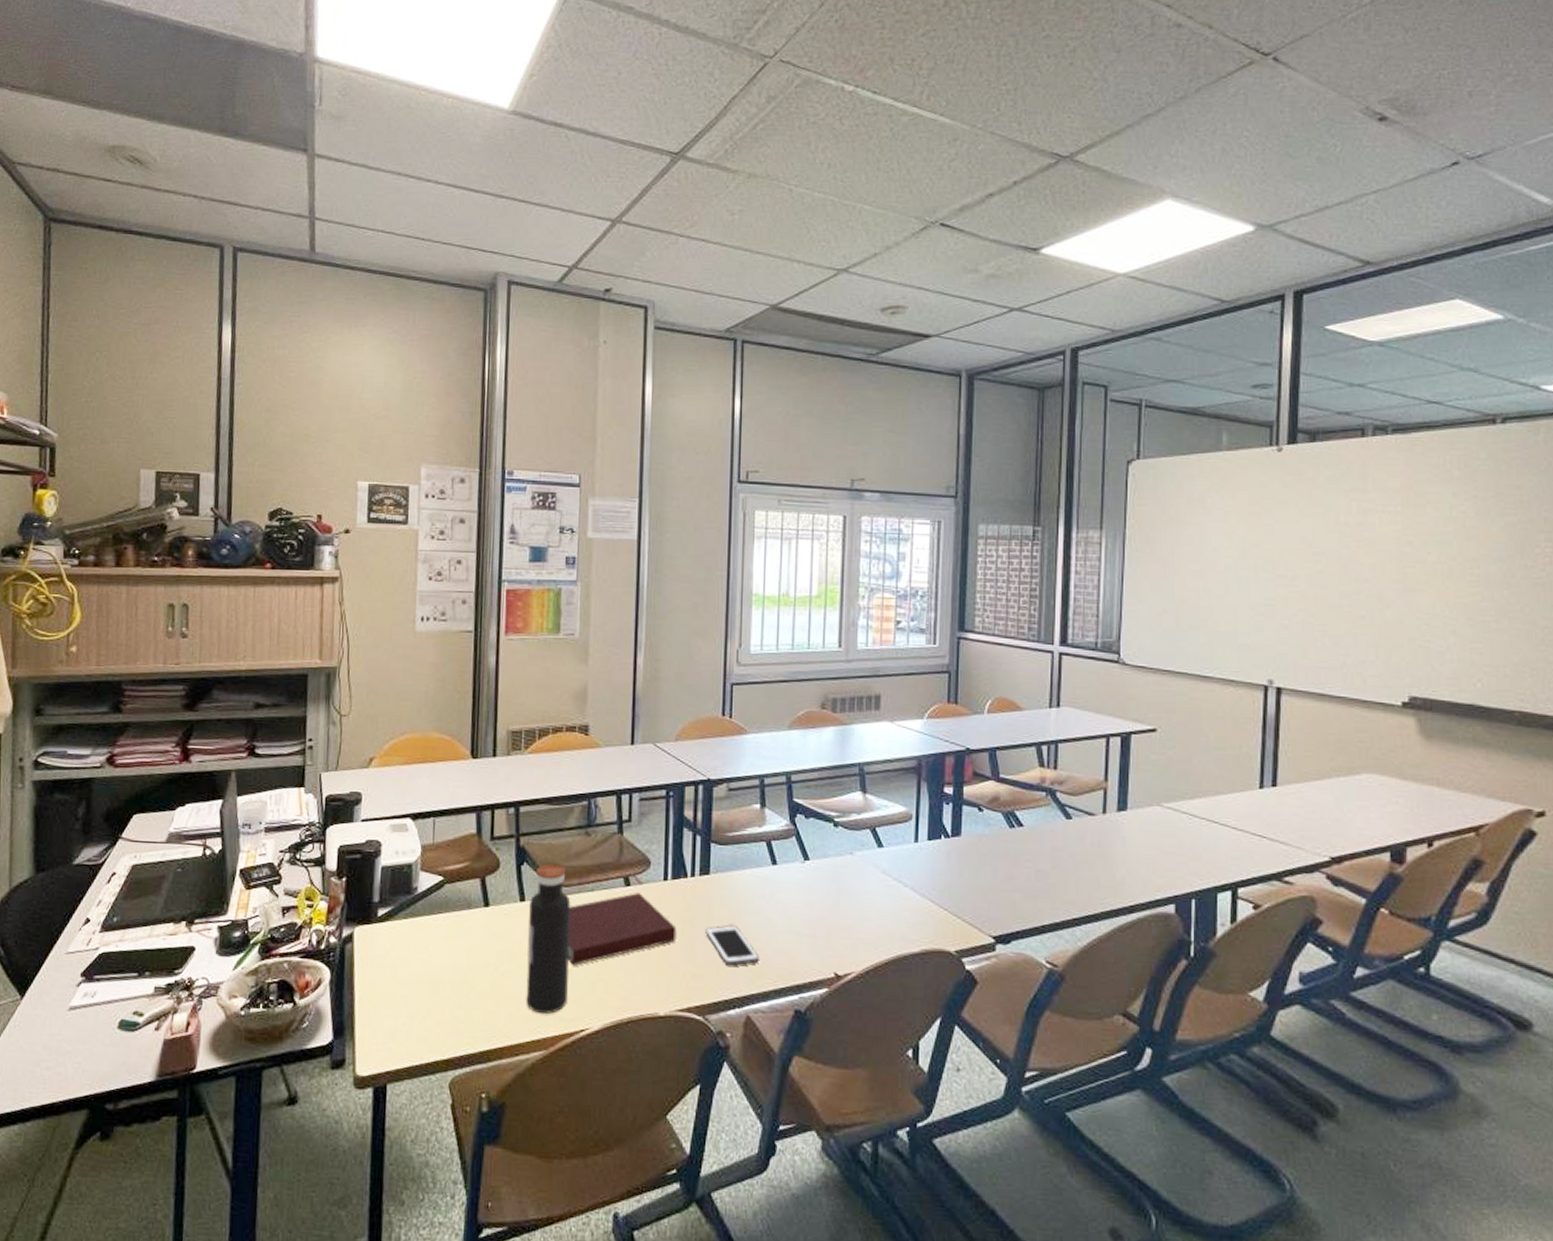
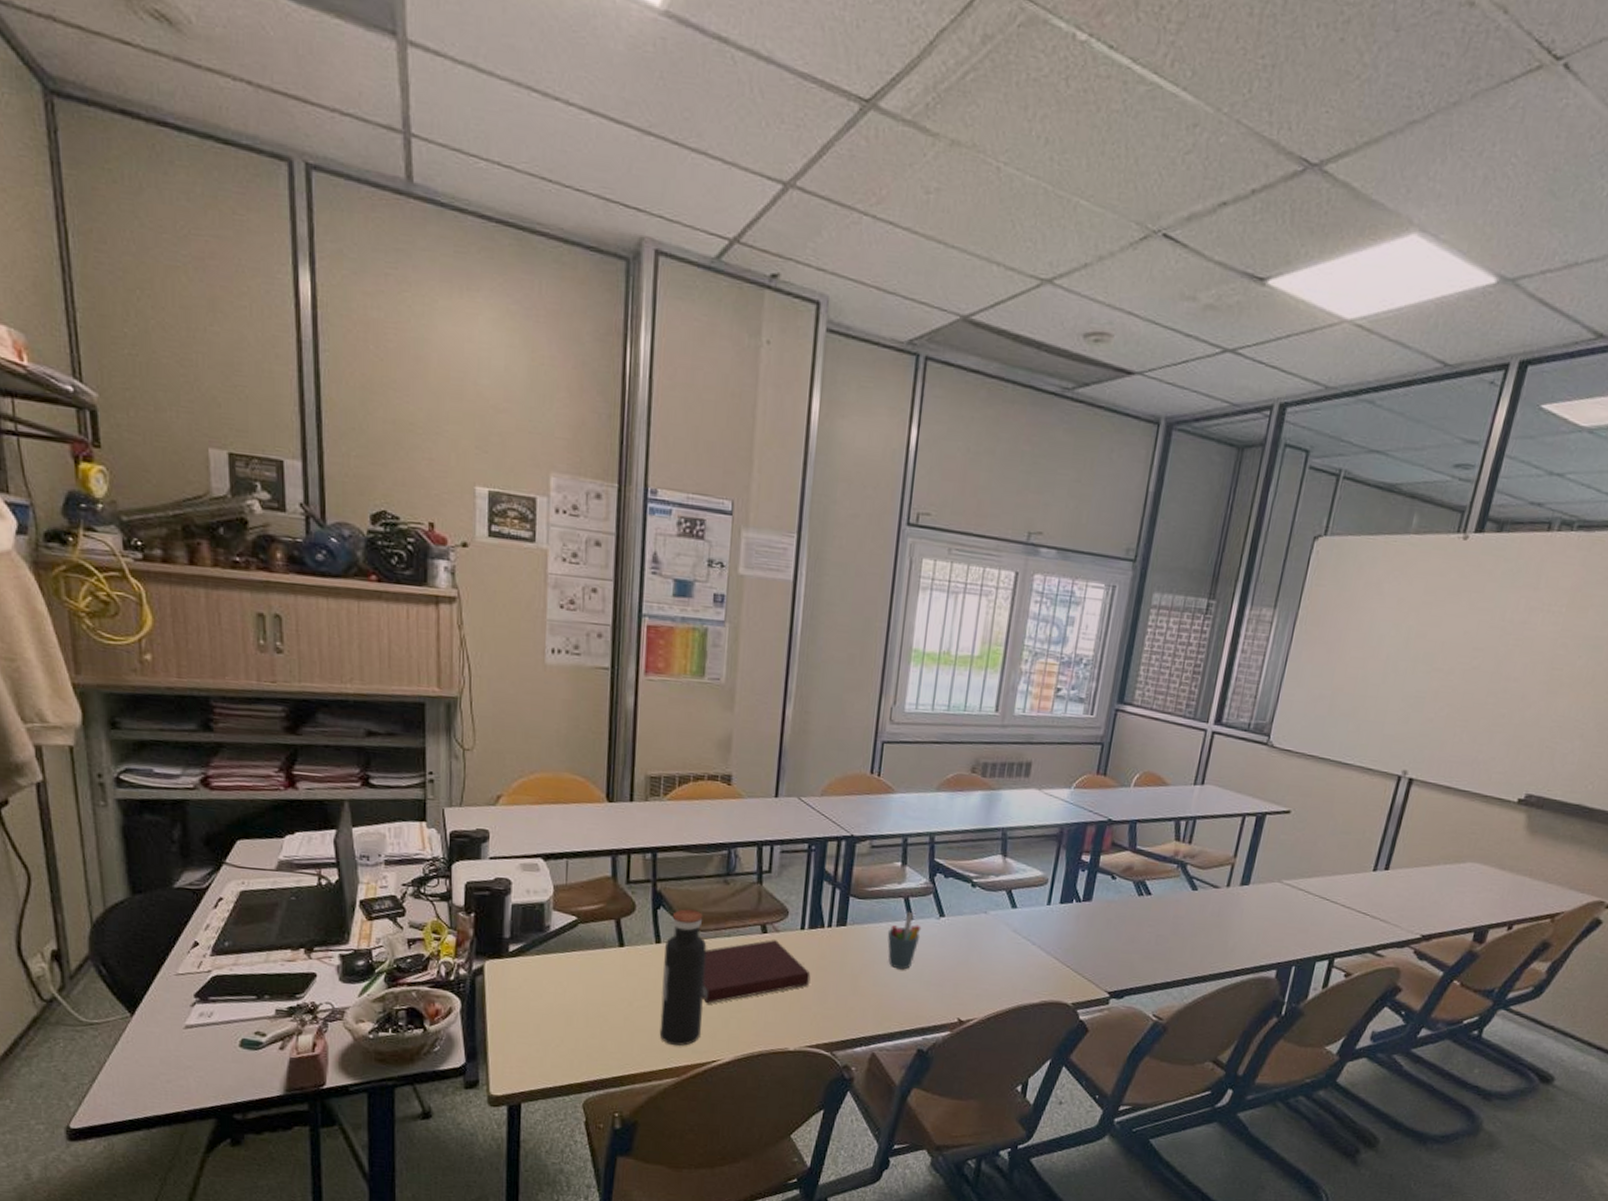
cell phone: present [705,925,759,966] -> none [838,973,888,1009]
pen holder: none [752,856,787,920] -> present [887,911,922,970]

